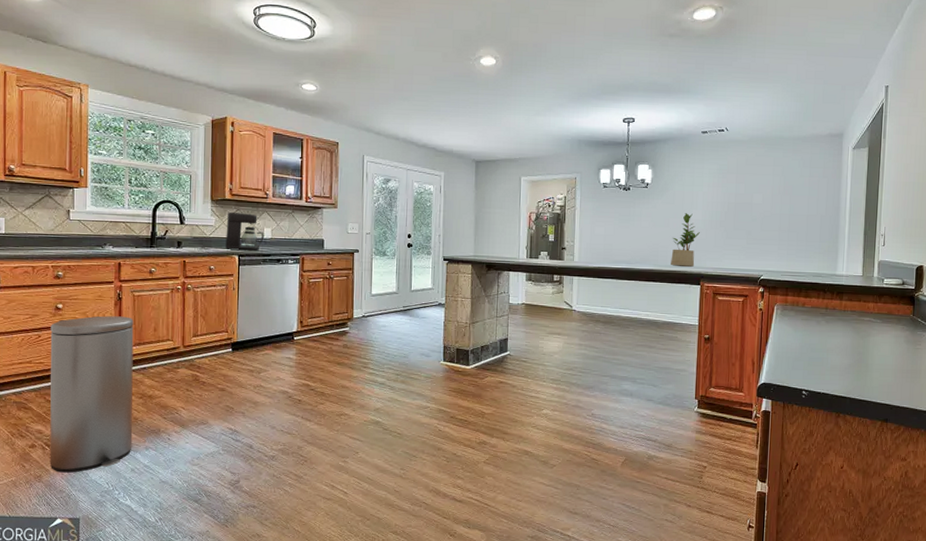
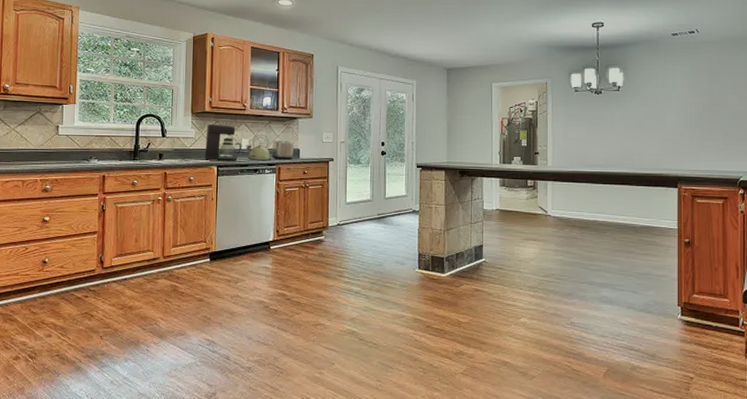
pedal bin: present [49,316,134,473] -> none [32,227,116,385]
kettle: none [268,223,295,251] -> present [245,134,271,160]
toaster: none [295,229,318,250] -> present [271,140,294,160]
potted plant: present [671,213,700,268] -> none [646,115,675,170]

